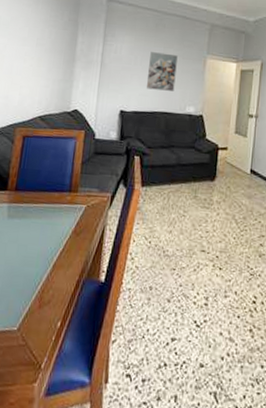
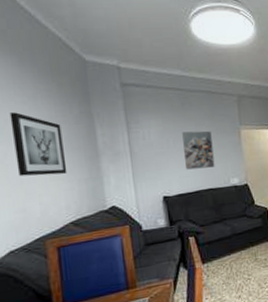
wall art: none [10,12,52,72] -> present [9,112,68,177]

